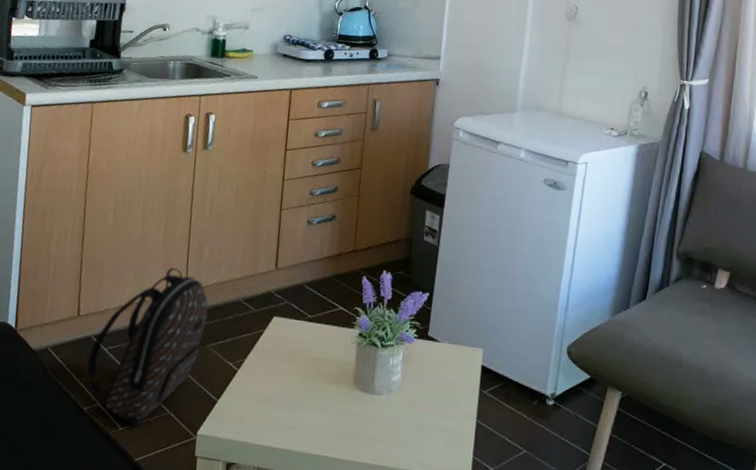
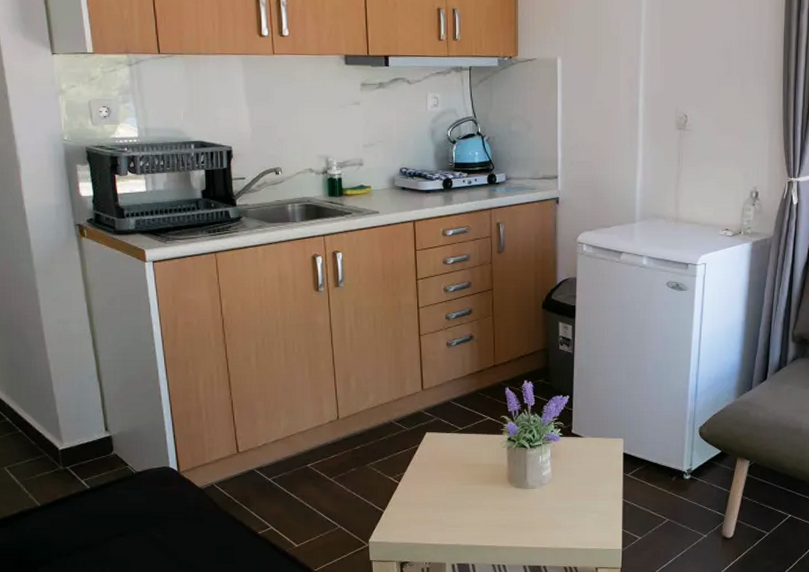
backpack: present [84,268,209,426] -> none [255,400,363,542]

